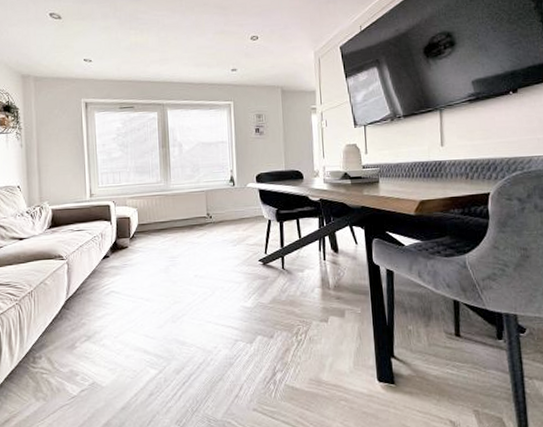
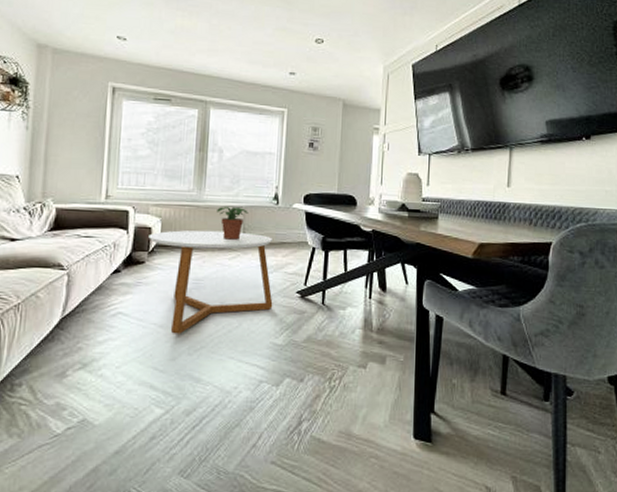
coffee table: none [128,213,240,306] -> present [148,230,274,334]
potted plant: none [183,192,209,221] -> present [217,207,248,240]

